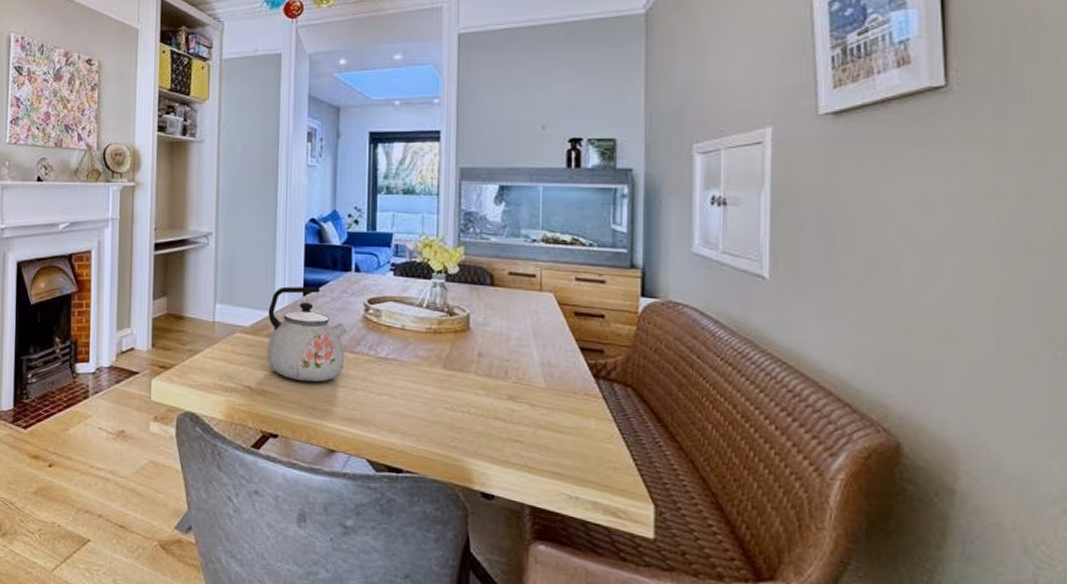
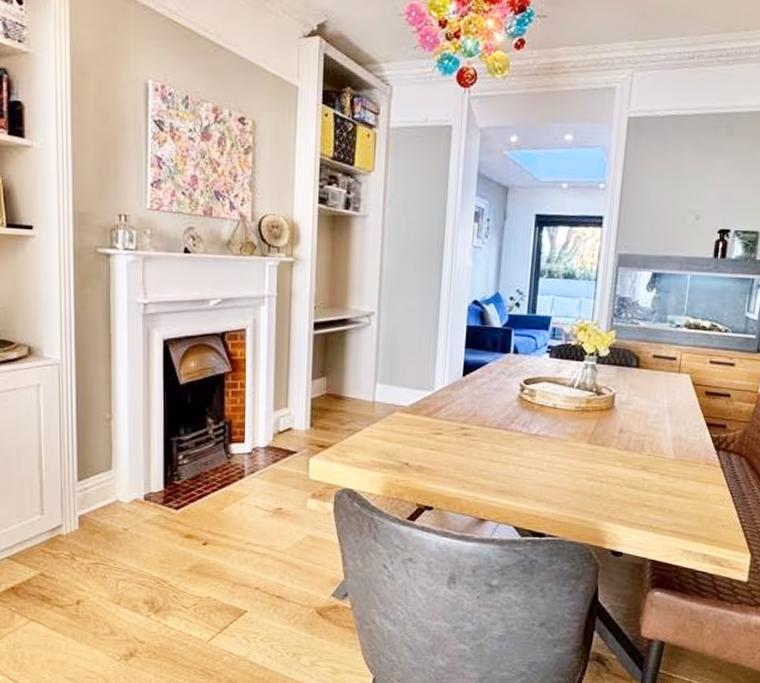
kettle: present [267,286,347,382] -> none [425,367,503,458]

